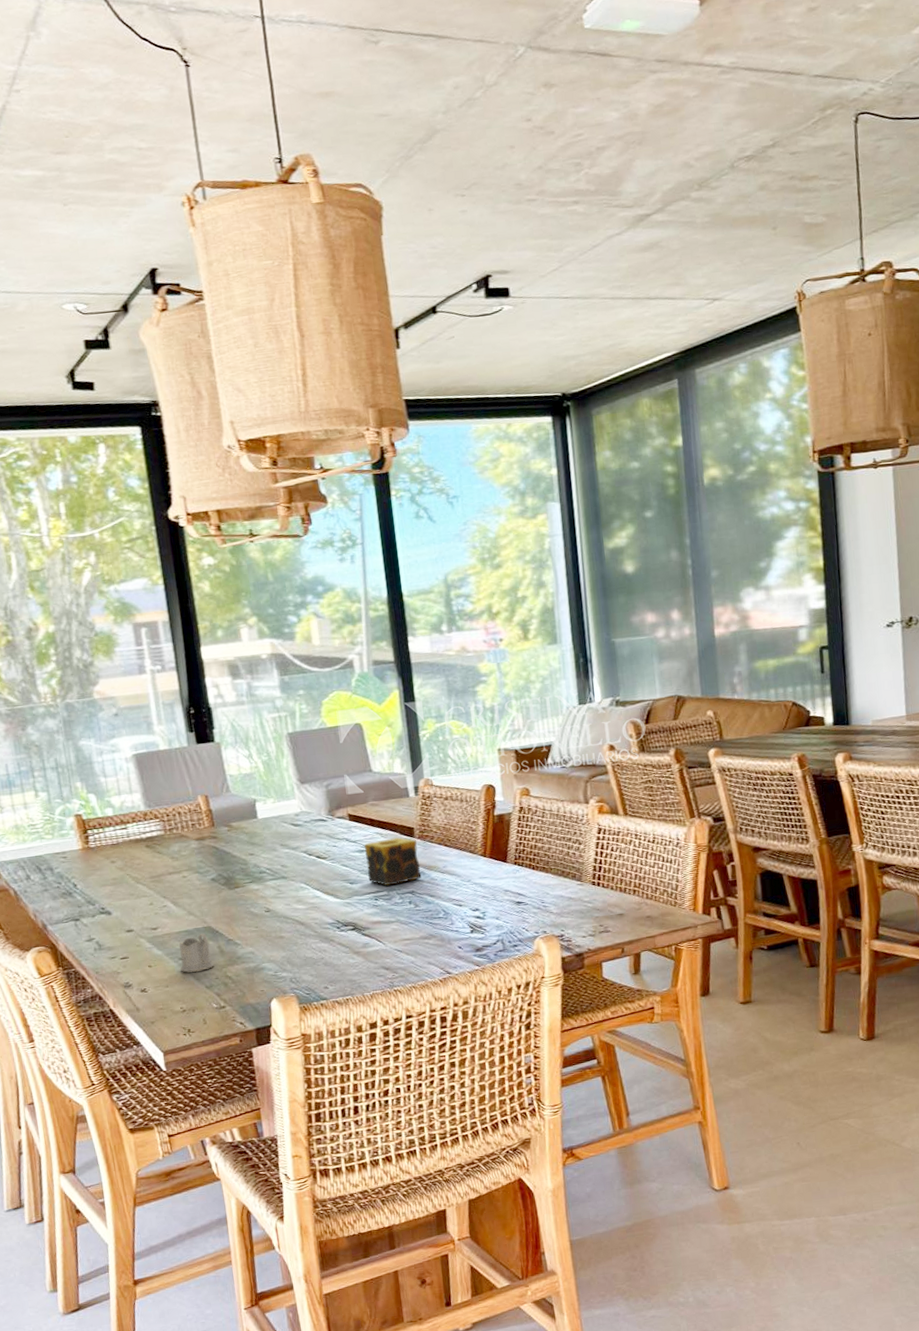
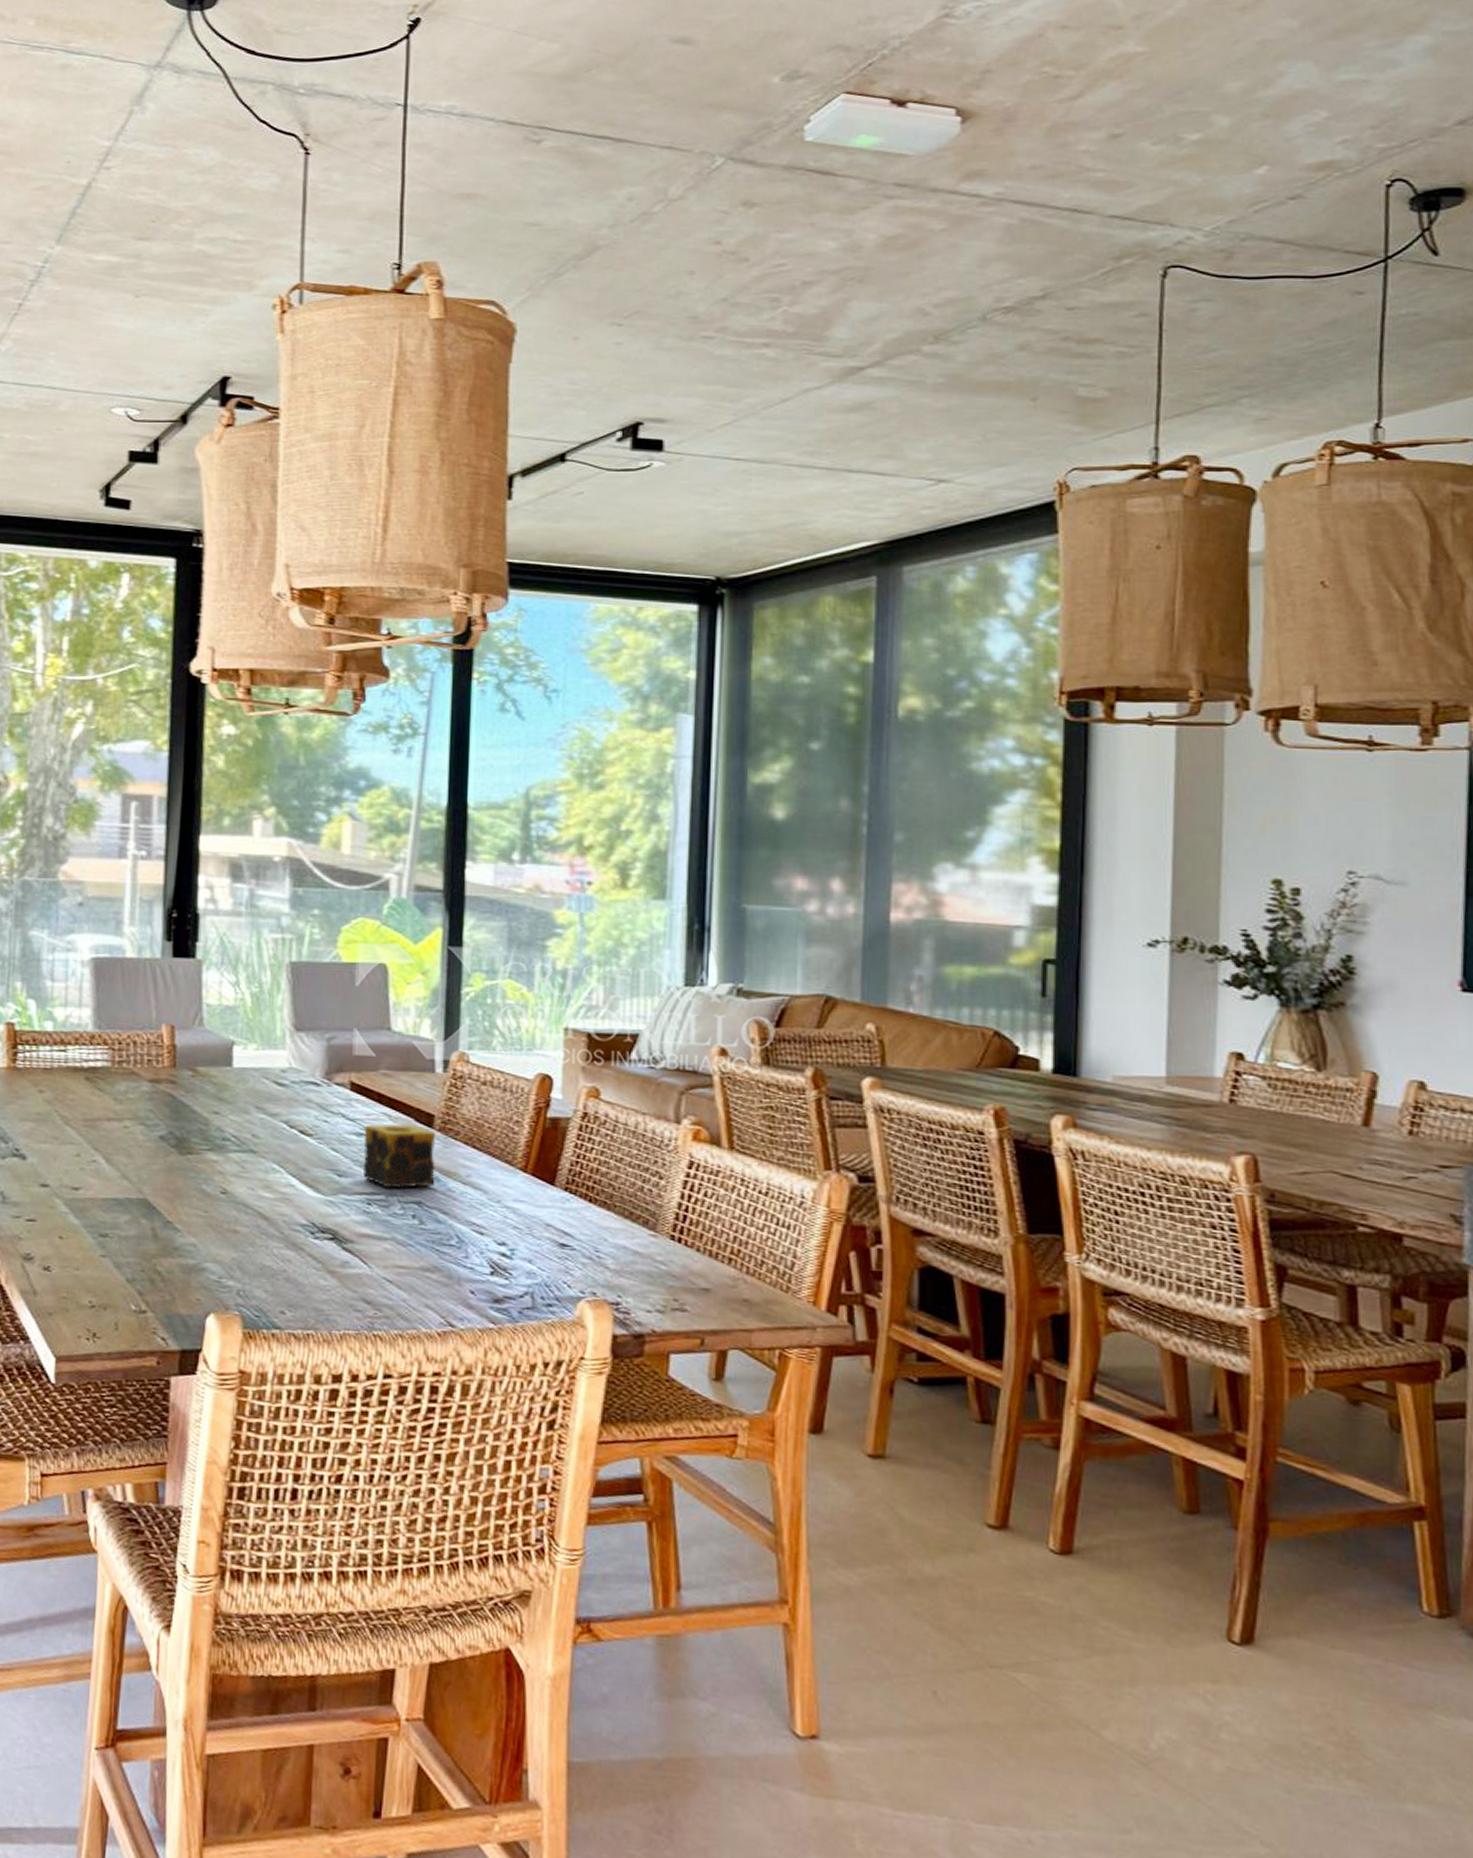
tea glass holder: present [179,933,214,973] -> none [98,1207,143,1257]

